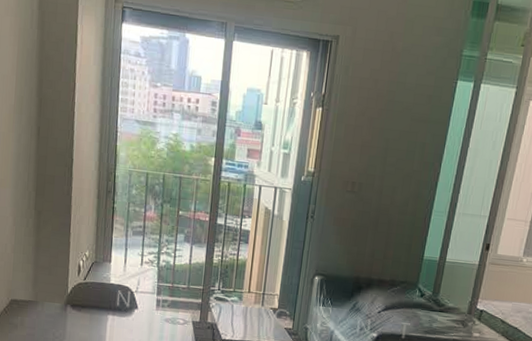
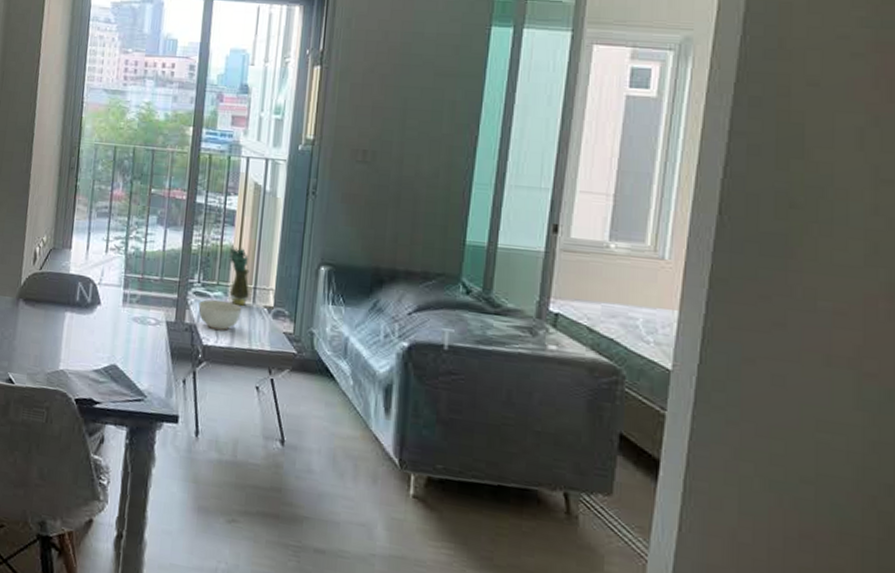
bowl: none [218,303,253,328] -> present [198,299,242,331]
vase: none [243,259,260,308] -> present [228,245,250,306]

